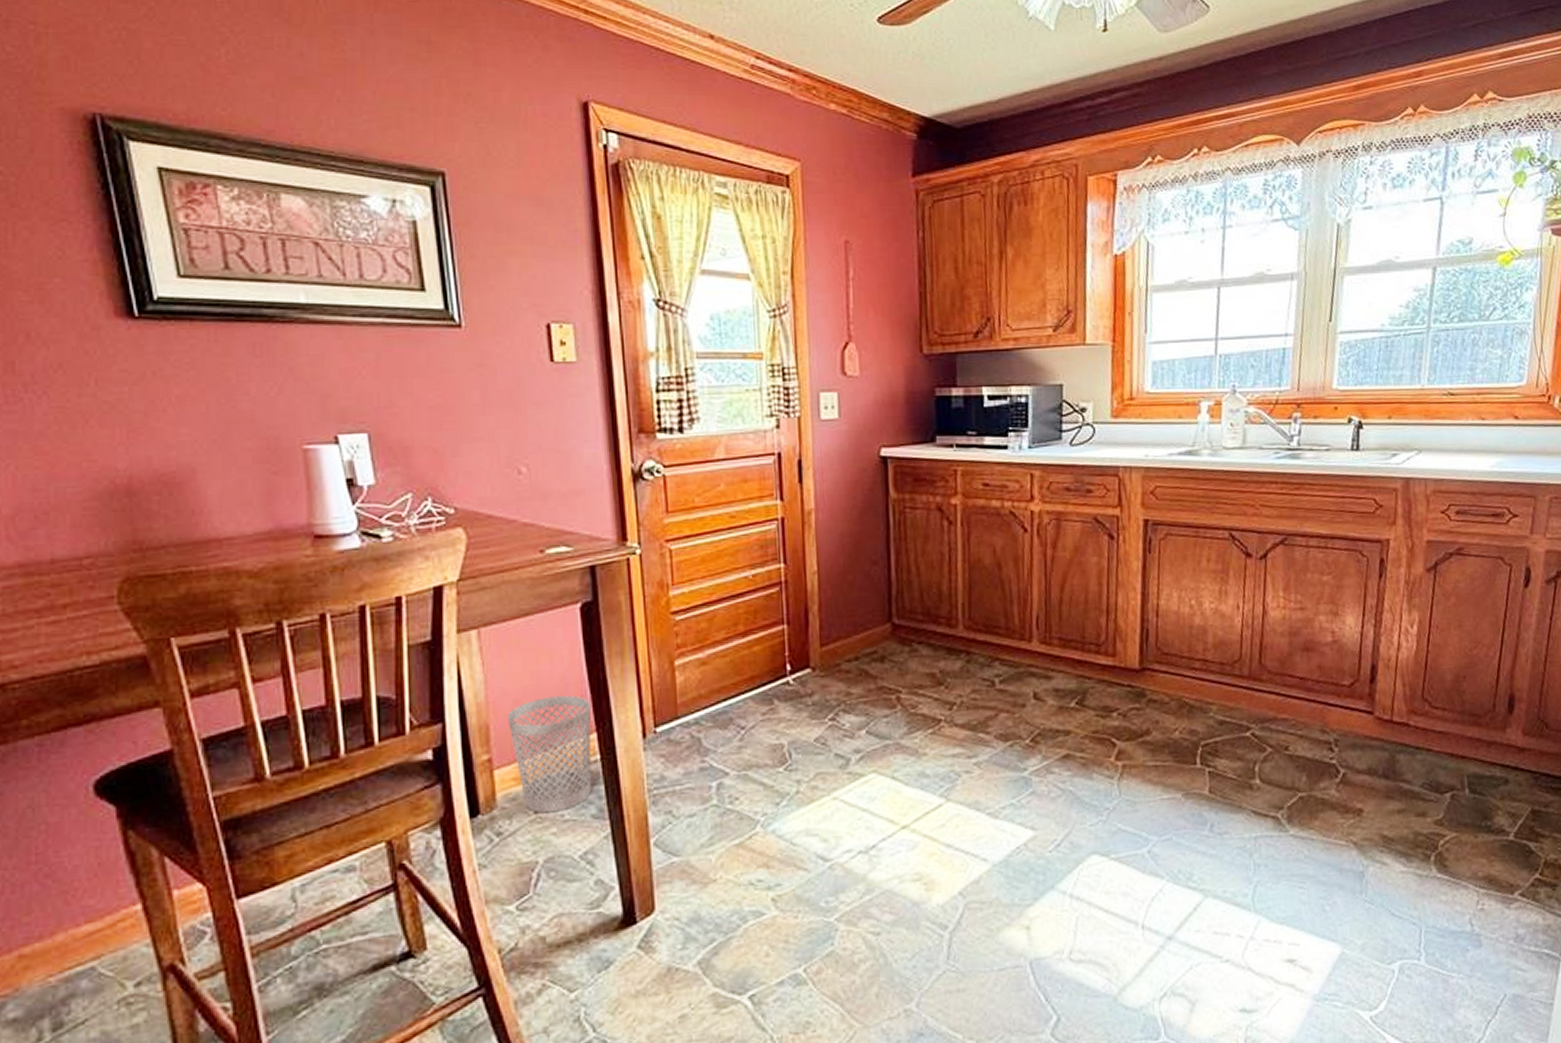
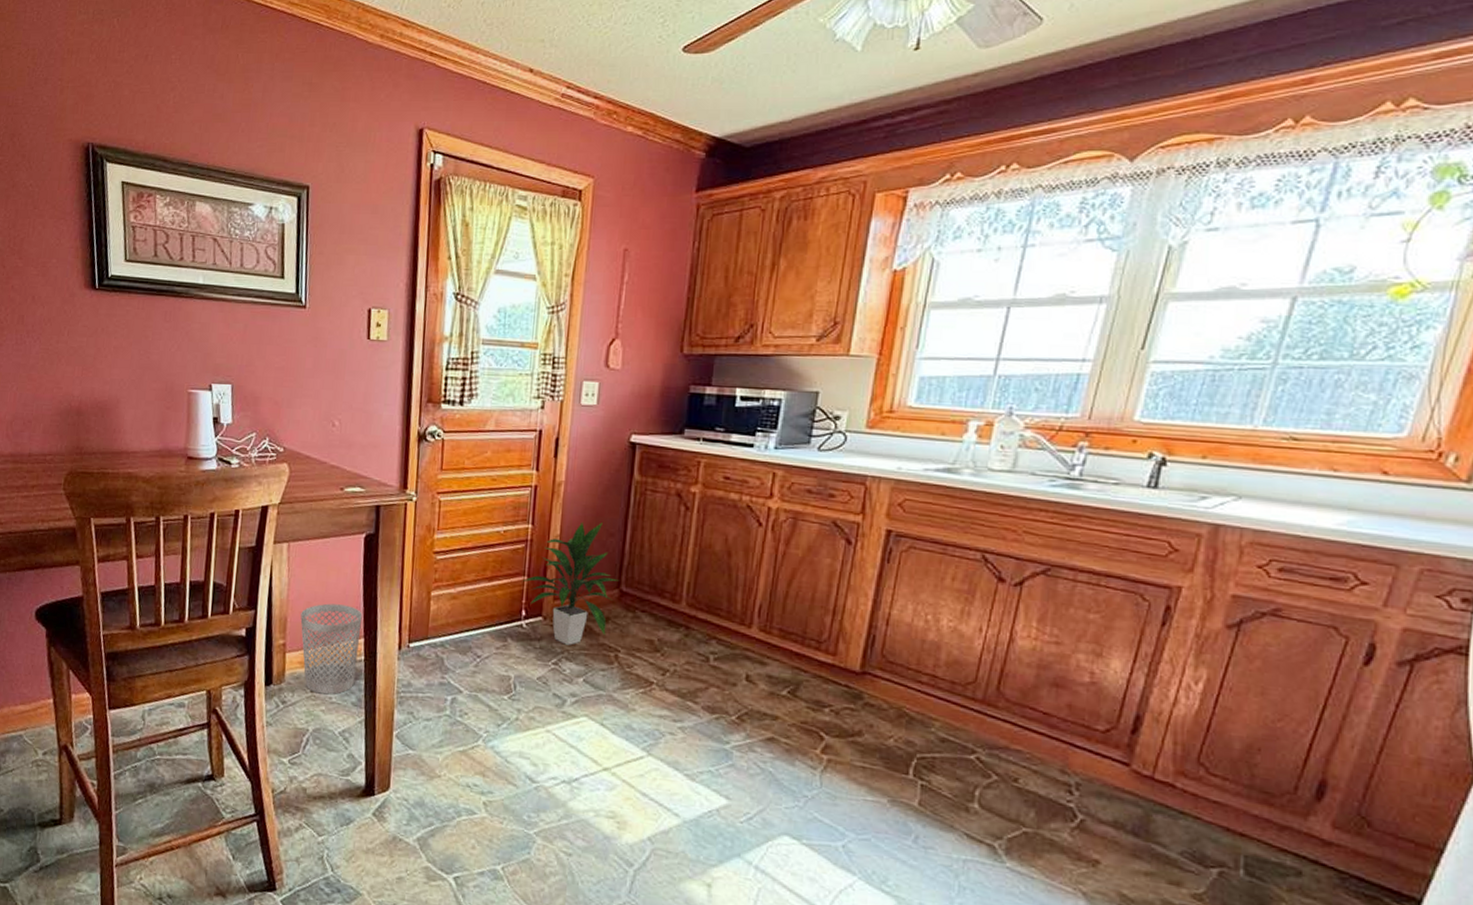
indoor plant: none [783,551,889,696] -> present [523,521,619,645]

